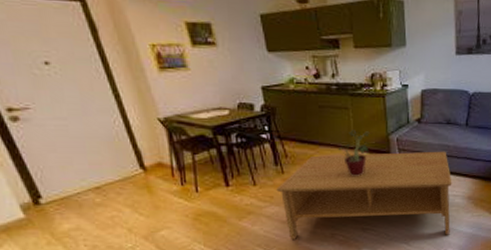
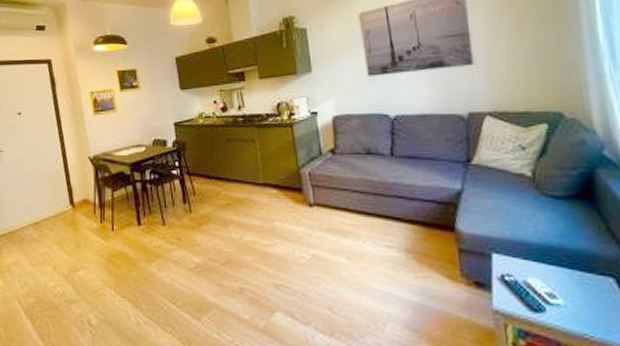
coffee table: present [276,151,452,239] -> none [184,187,388,303]
potted plant: present [338,130,370,177] -> none [245,164,279,219]

